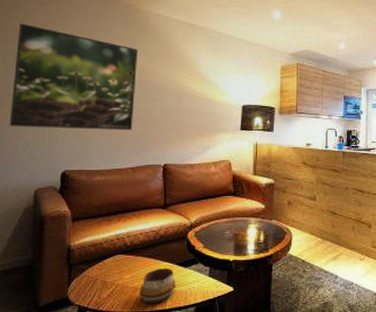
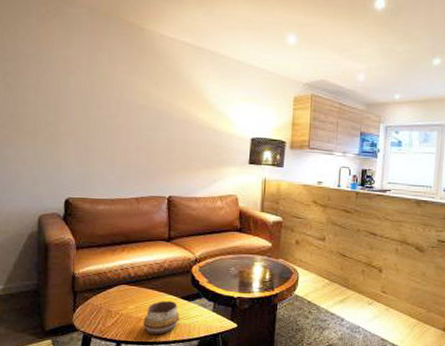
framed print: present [9,23,138,130] -> none [11,40,142,159]

